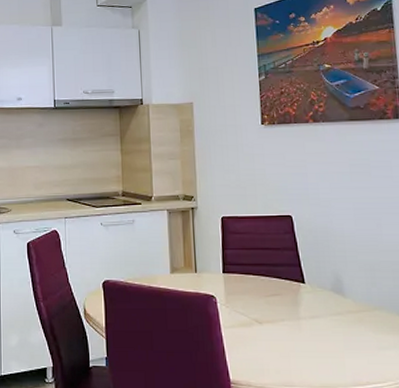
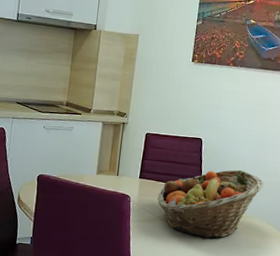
fruit basket: none [249,250,384,342] -> present [157,170,264,239]

